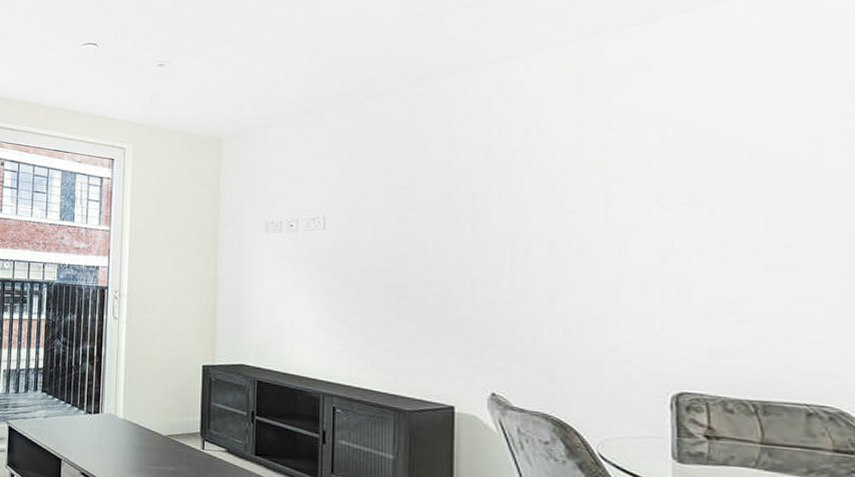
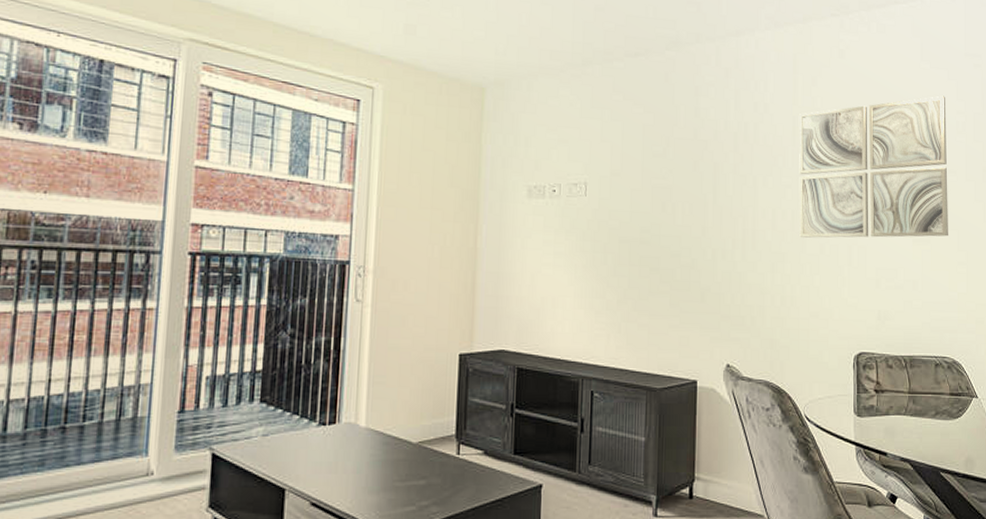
wall art: none [587,97,829,267] -> present [799,95,948,238]

